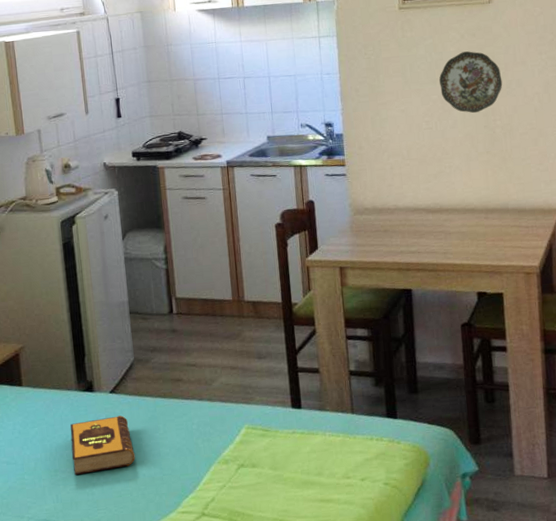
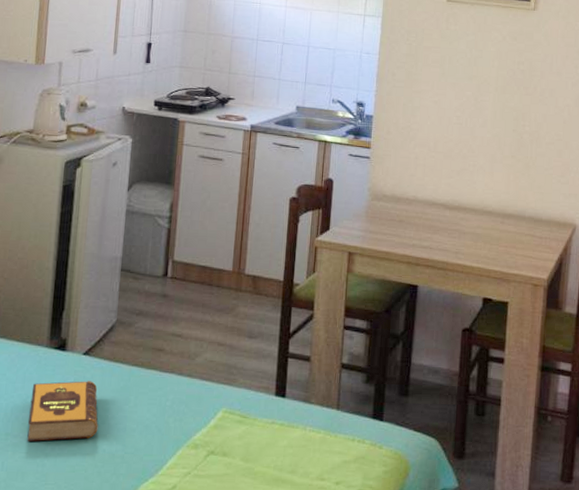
decorative plate: present [439,51,503,114] -> none [475,53,537,116]

